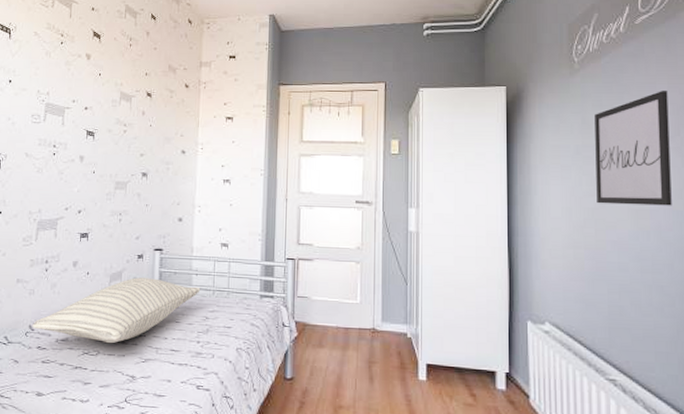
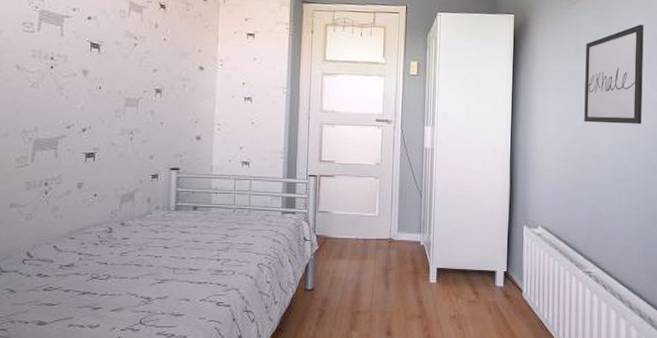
pillow: present [32,277,201,343] -> none [30,198,221,265]

